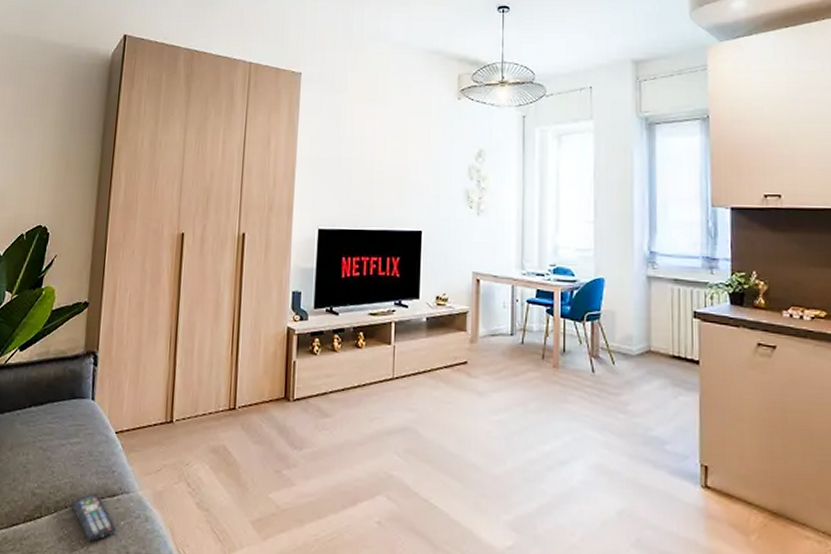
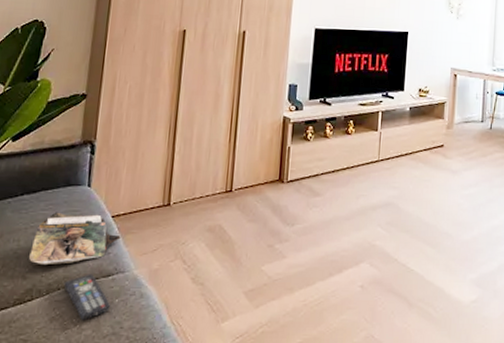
magazine: none [38,425,125,481] -> present [29,212,121,264]

